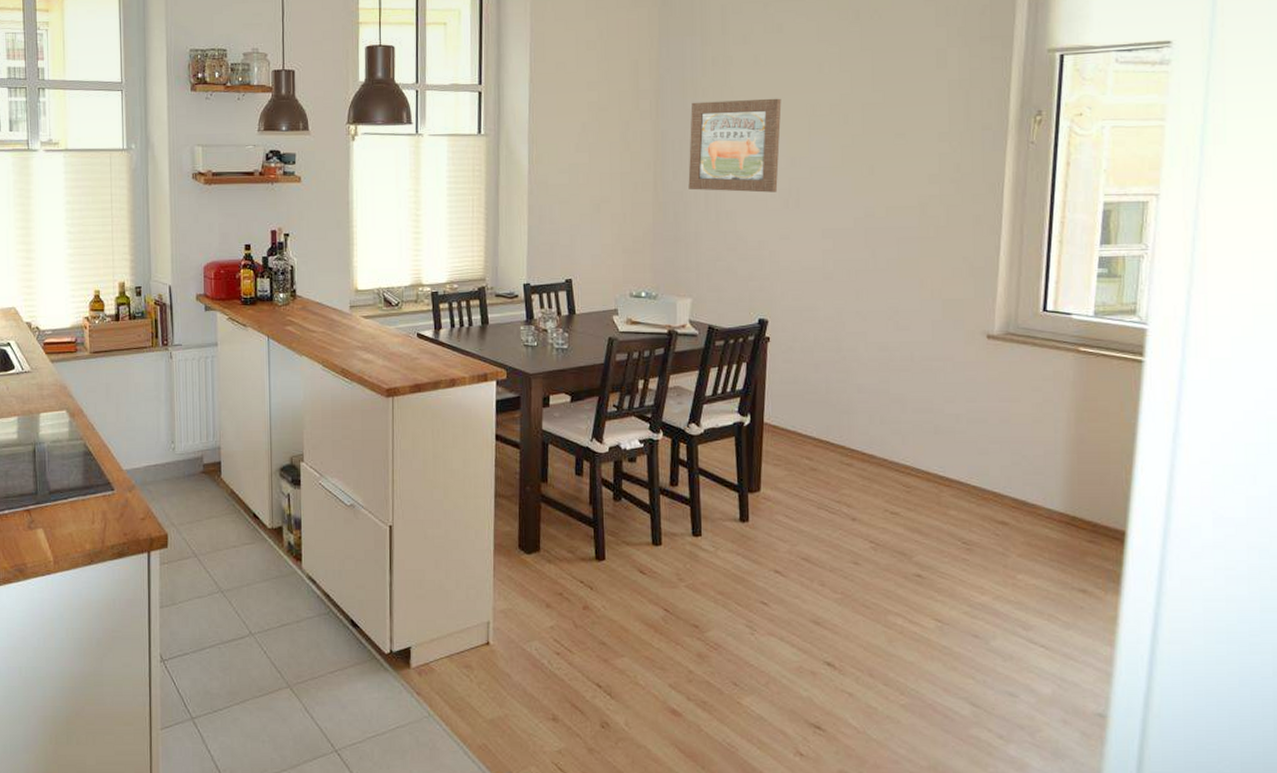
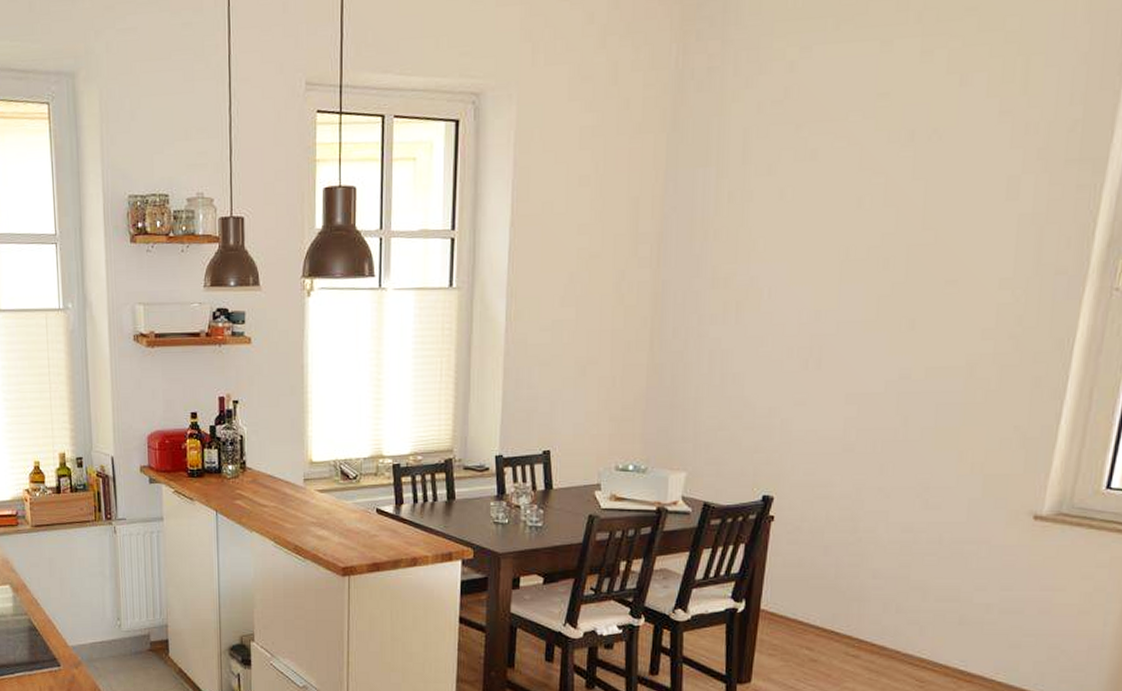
wall art: present [688,98,782,193] -> none [690,240,809,352]

